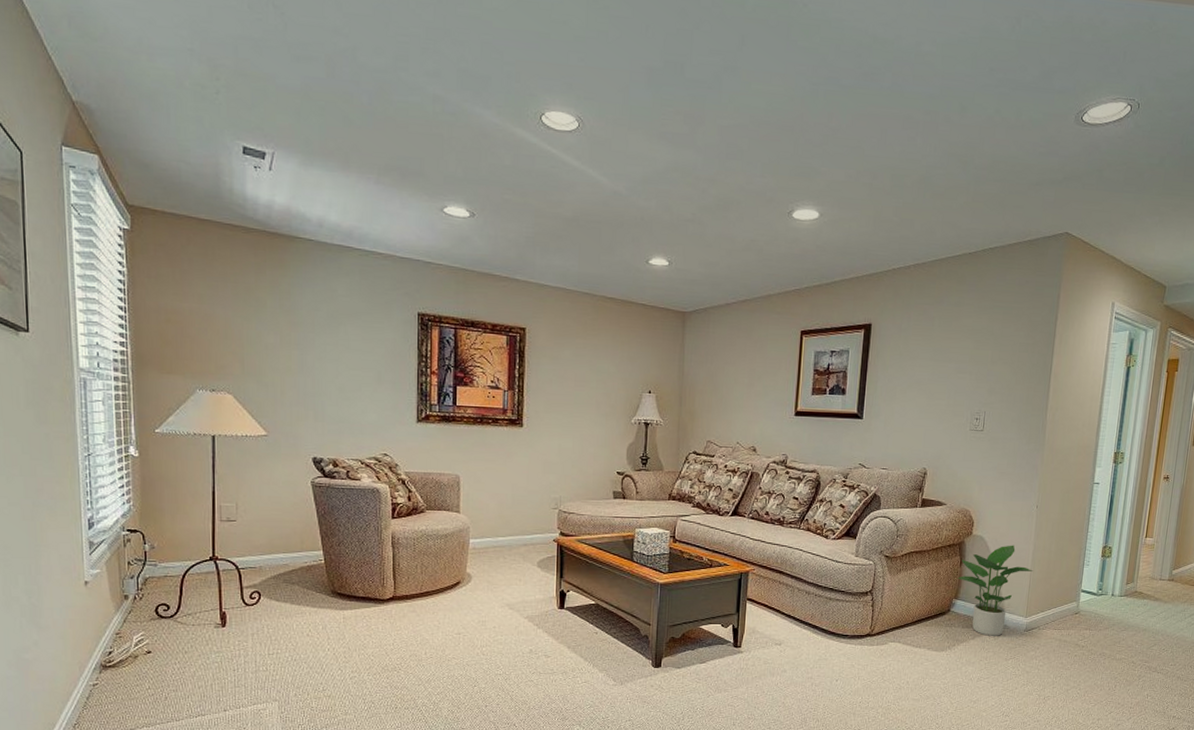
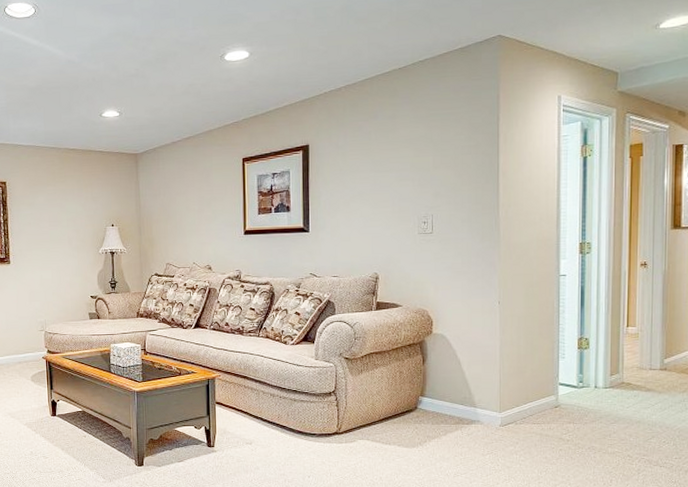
potted plant: present [957,545,1033,636] -> none [421,341,502,432]

